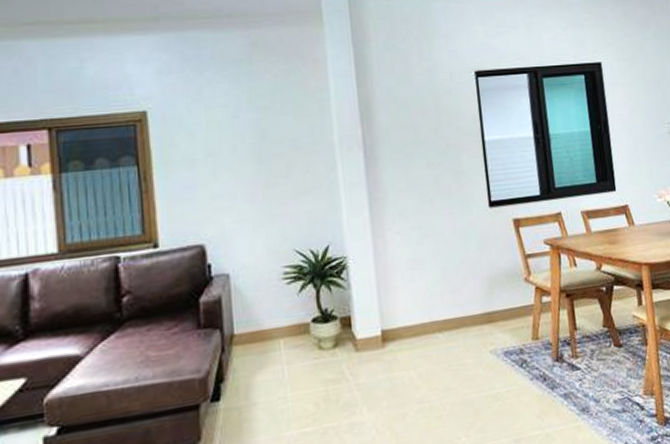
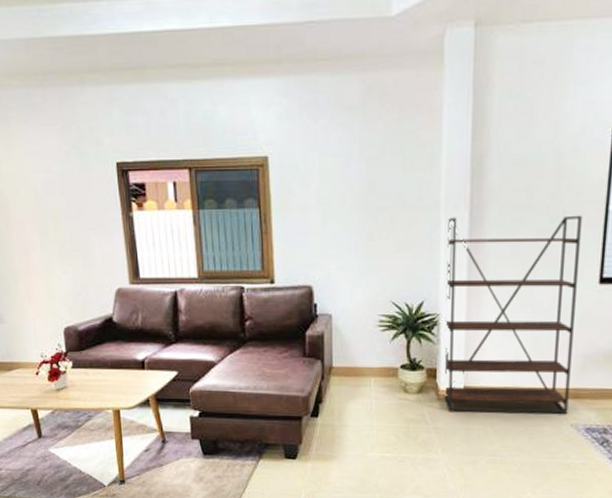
bookshelf: none [344,147,485,363] -> present [444,215,583,415]

